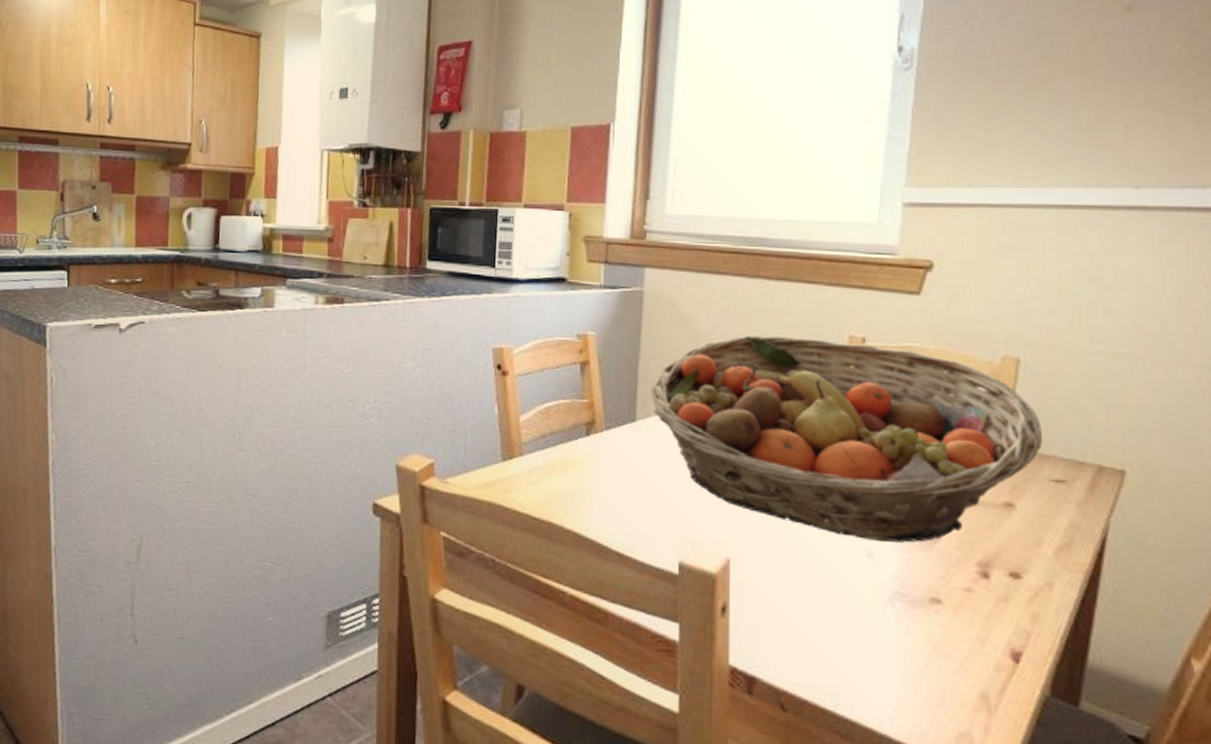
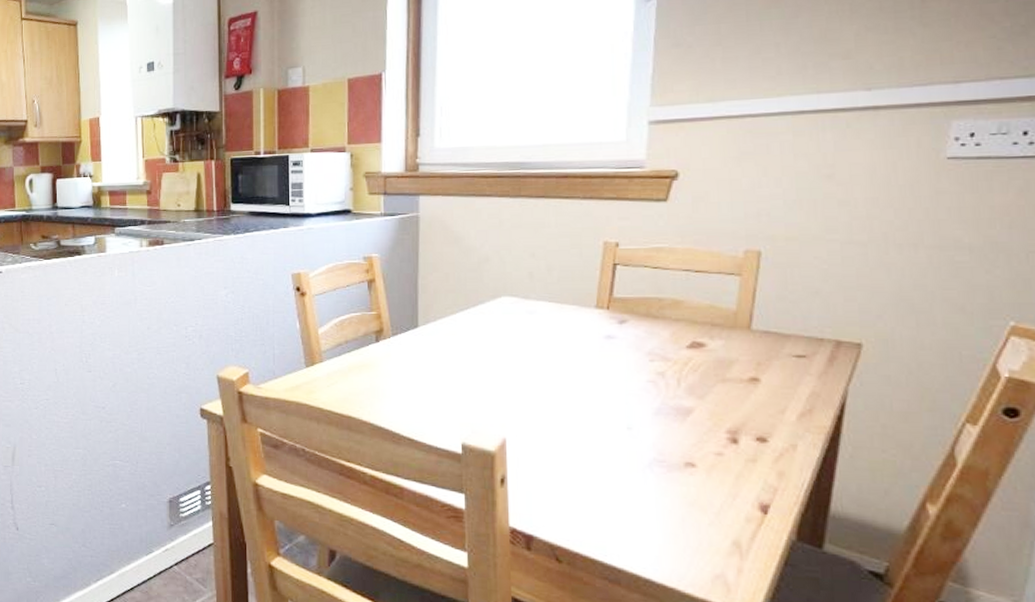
fruit basket: present [650,335,1042,543] -> none [429,246,784,418]

